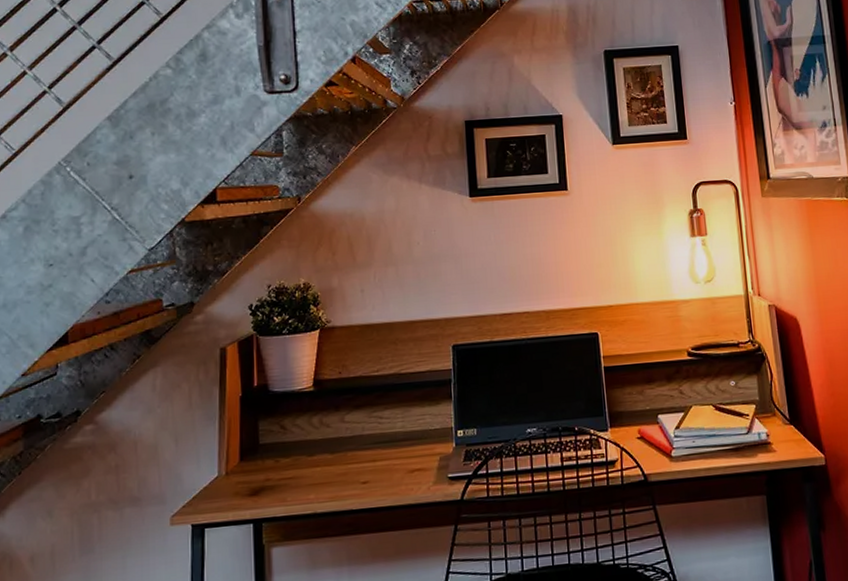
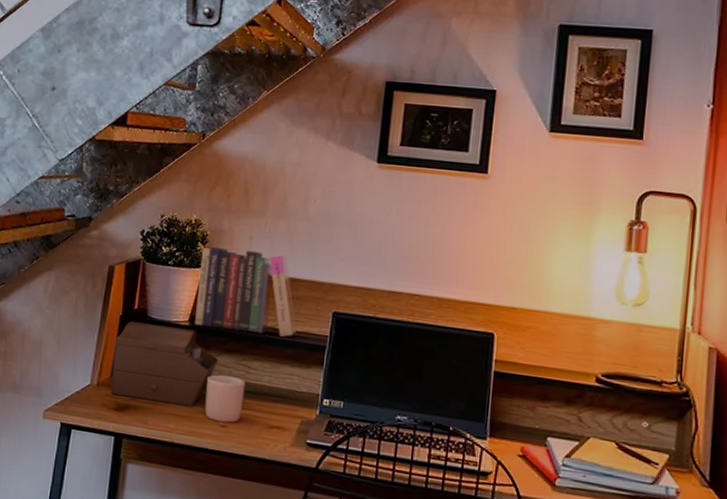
sewing box: none [239,393,350,480] -> present [110,321,219,407]
books: none [315,301,422,388] -> present [195,246,298,338]
mug: none [340,430,381,480] -> present [204,374,246,423]

